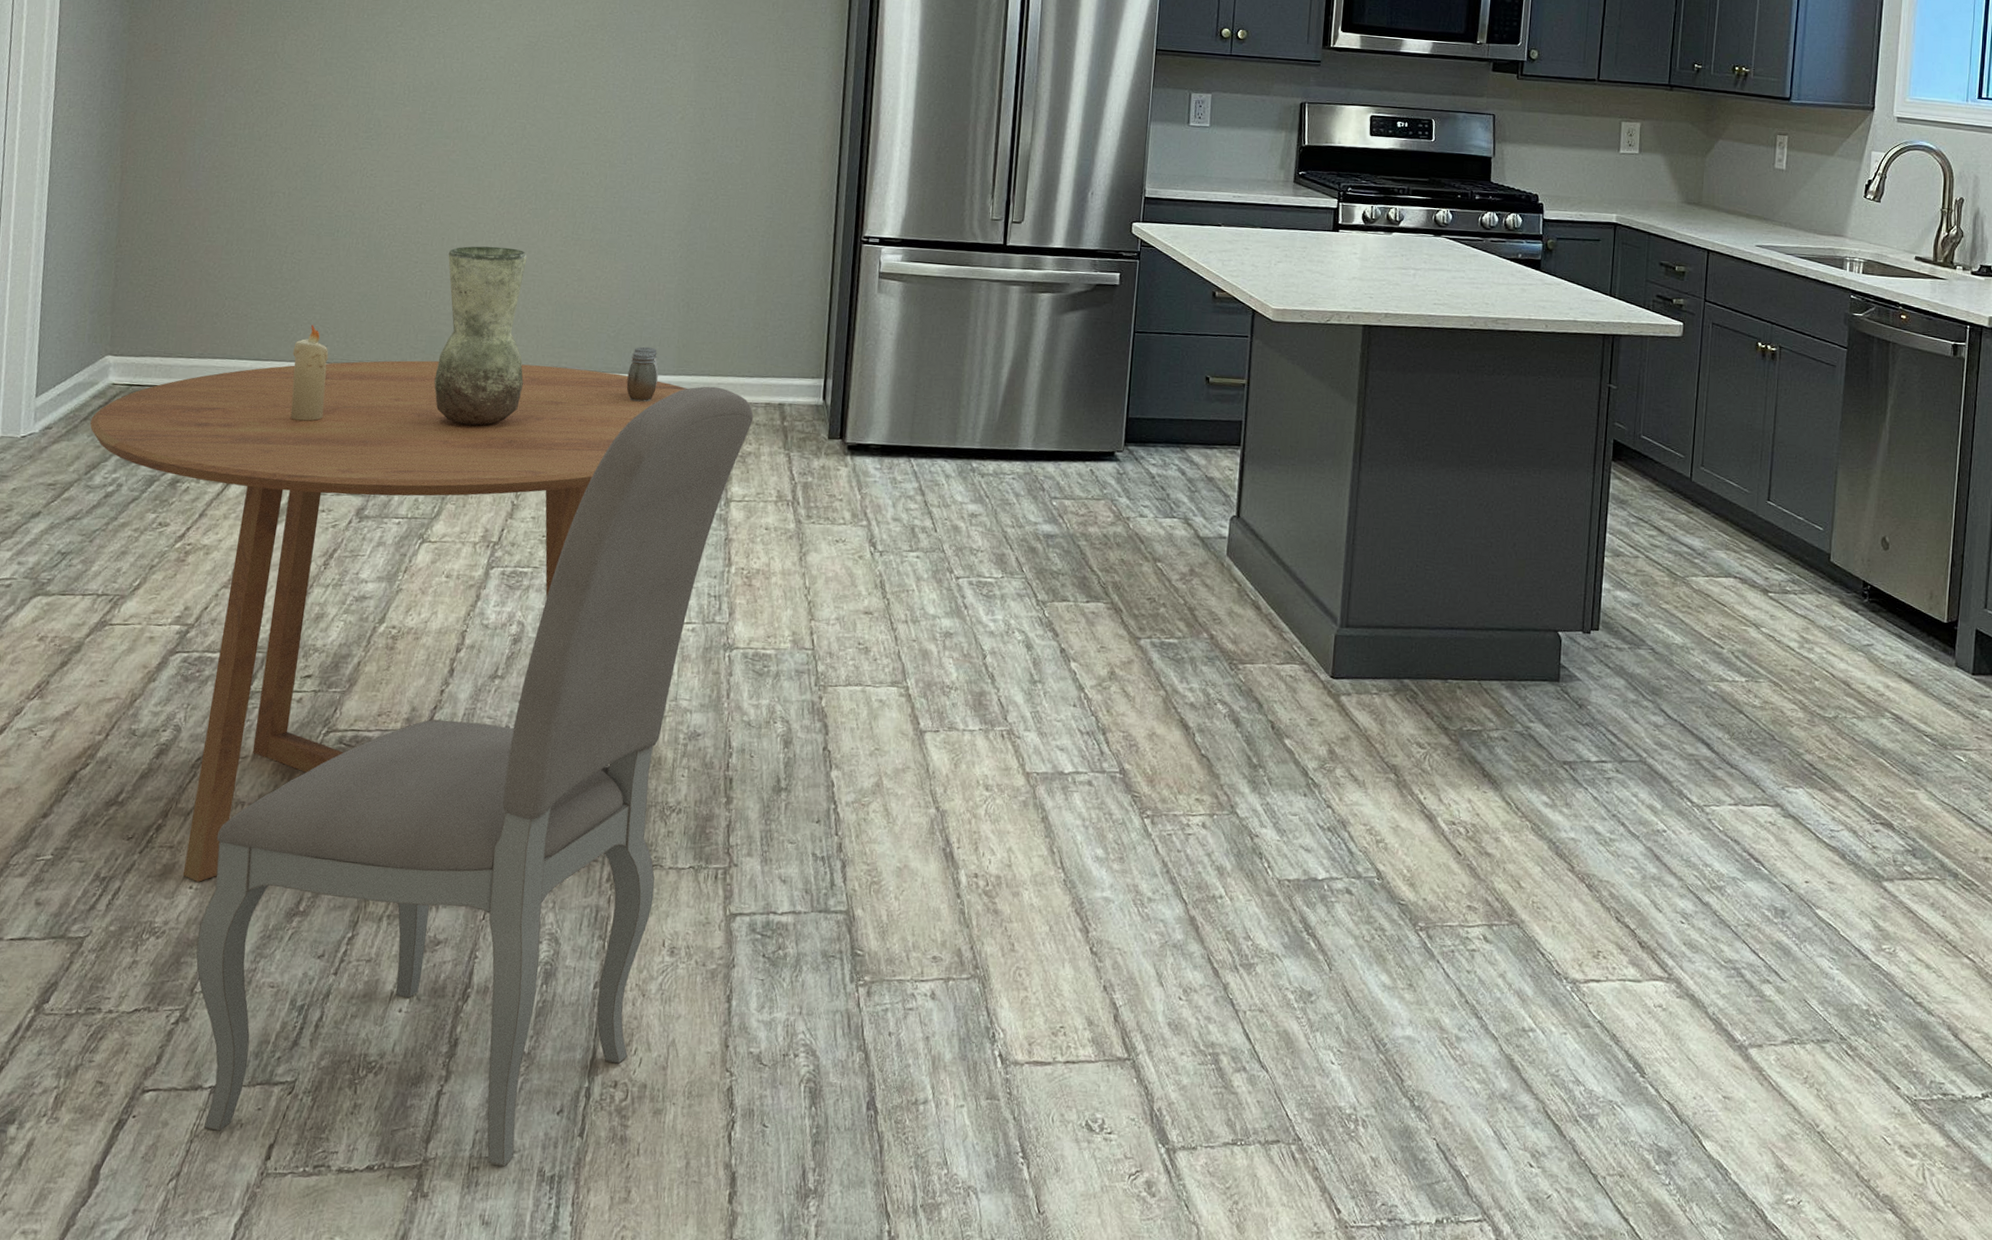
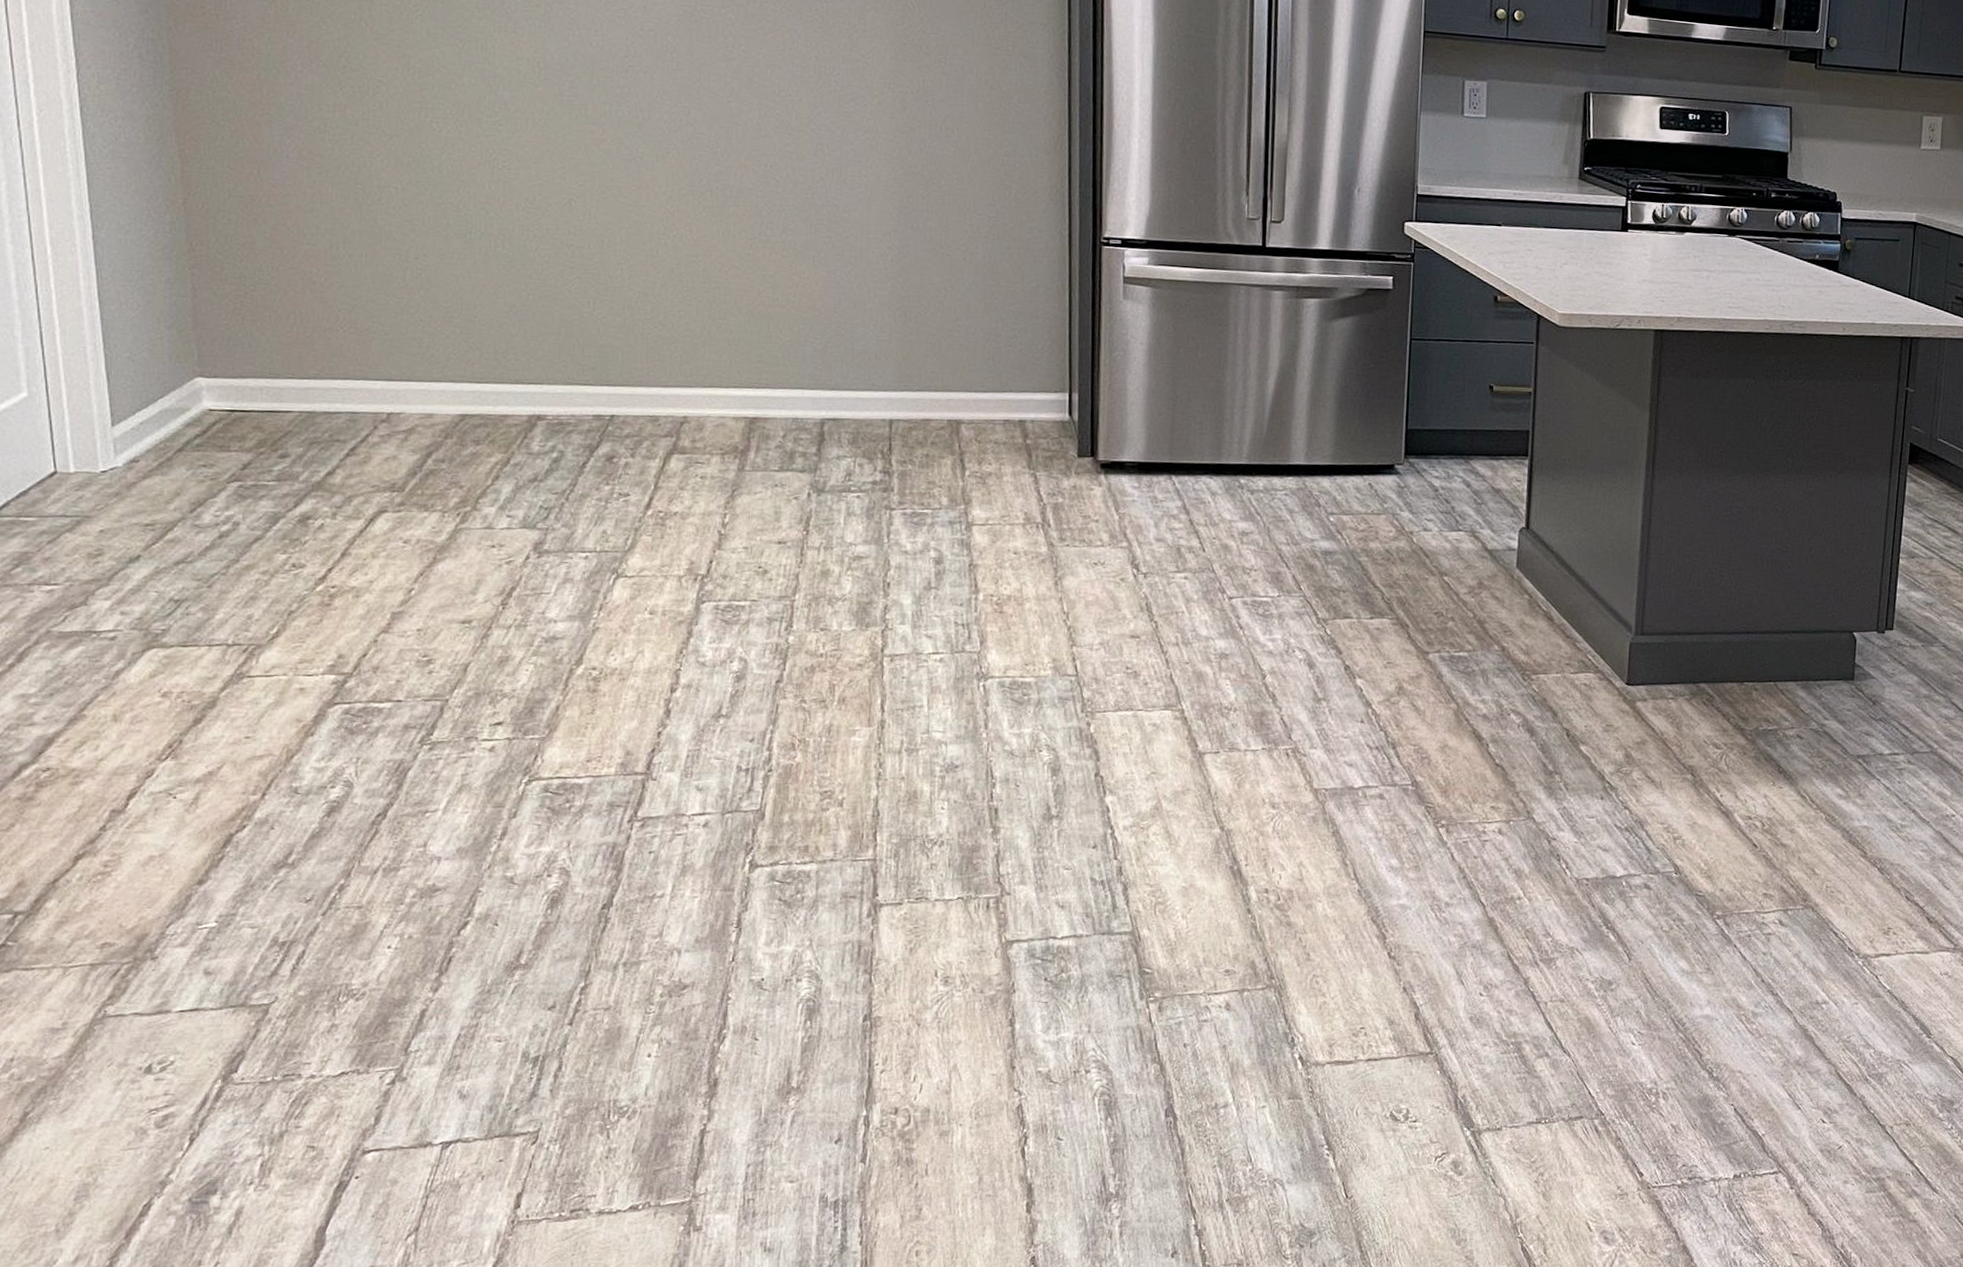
dining table: present [90,360,687,882] -> none [188,378,912,941]
dining chair: present [196,386,754,1167] -> none [404,402,991,1196]
candle: present [290,324,329,422] -> none [432,339,479,449]
vase: present [434,246,527,427] -> none [610,249,718,451]
salt and pepper shaker: present [626,346,659,402] -> none [841,360,878,421]

